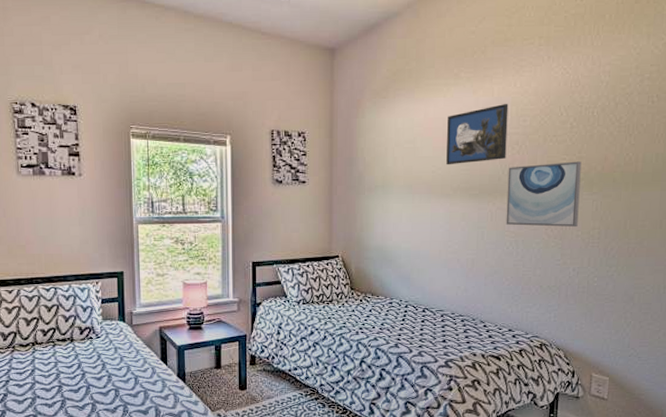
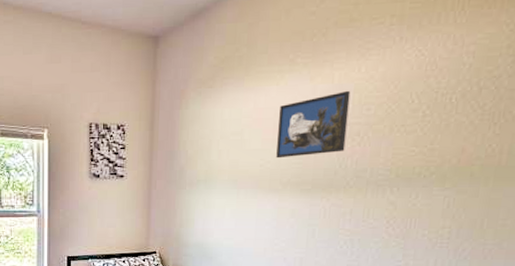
wall art: present [506,161,582,228] -> none [340,153,434,226]

